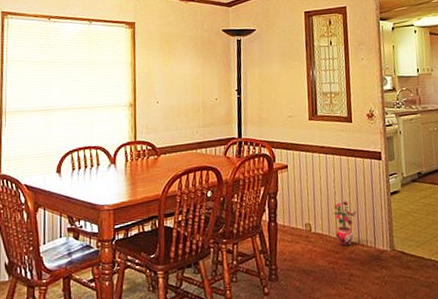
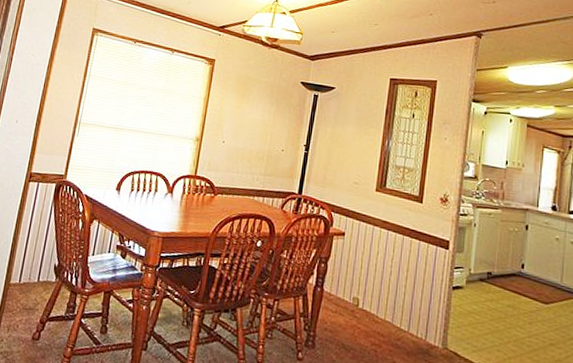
potted plant: present [333,201,357,247] -> none [384,283,412,332]

